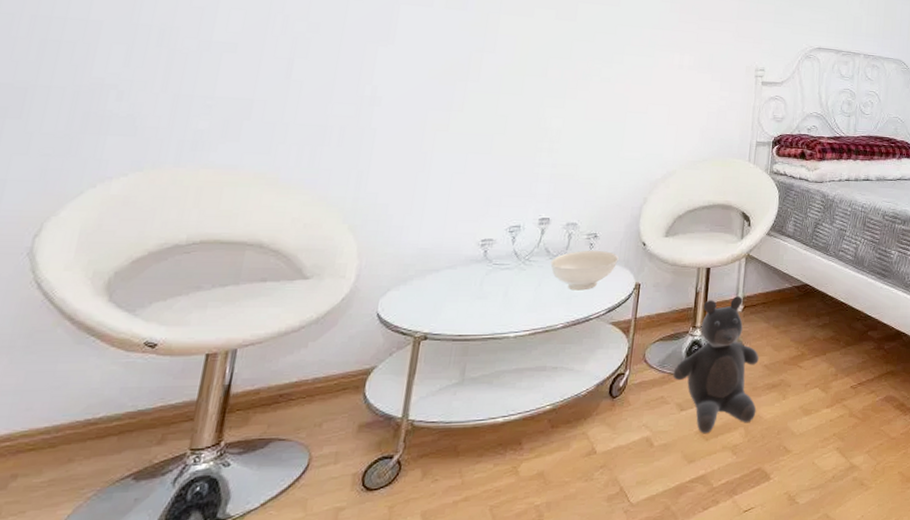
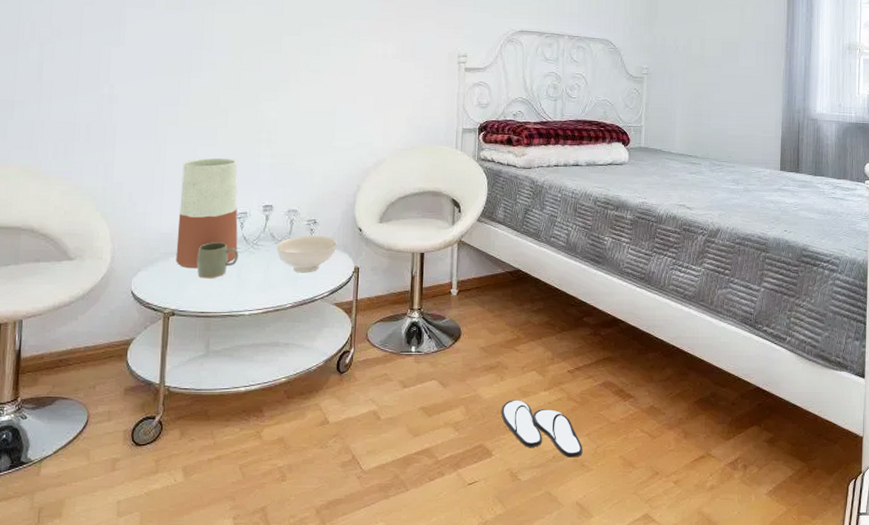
vase: none [433,167,514,287] -> present [175,157,238,269]
mug: none [457,258,508,298] -> present [197,242,239,279]
teddy bear: present [672,296,759,433] -> none [394,281,476,409]
slippers: none [782,418,863,477] -> present [501,400,583,458]

